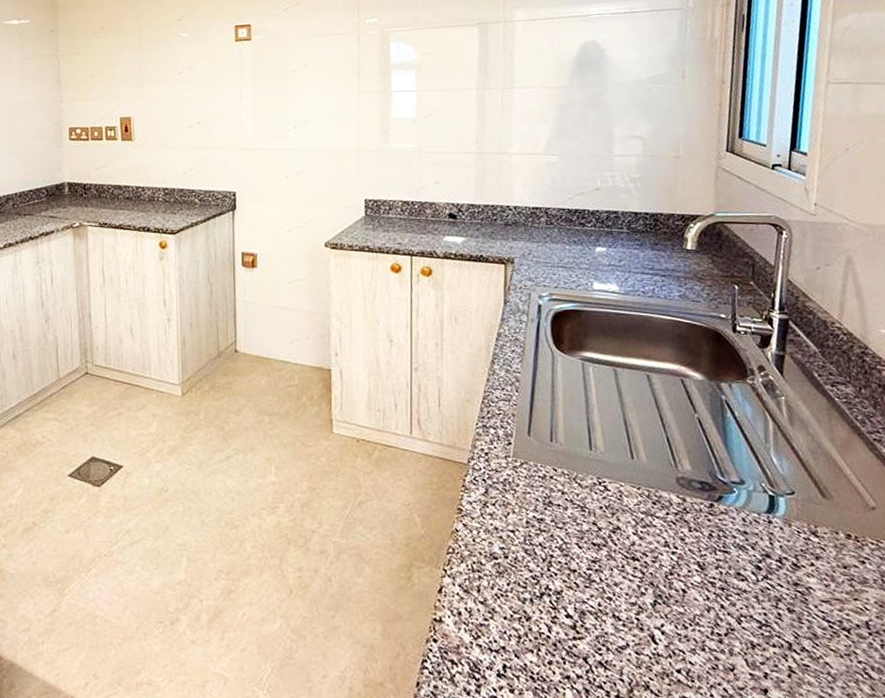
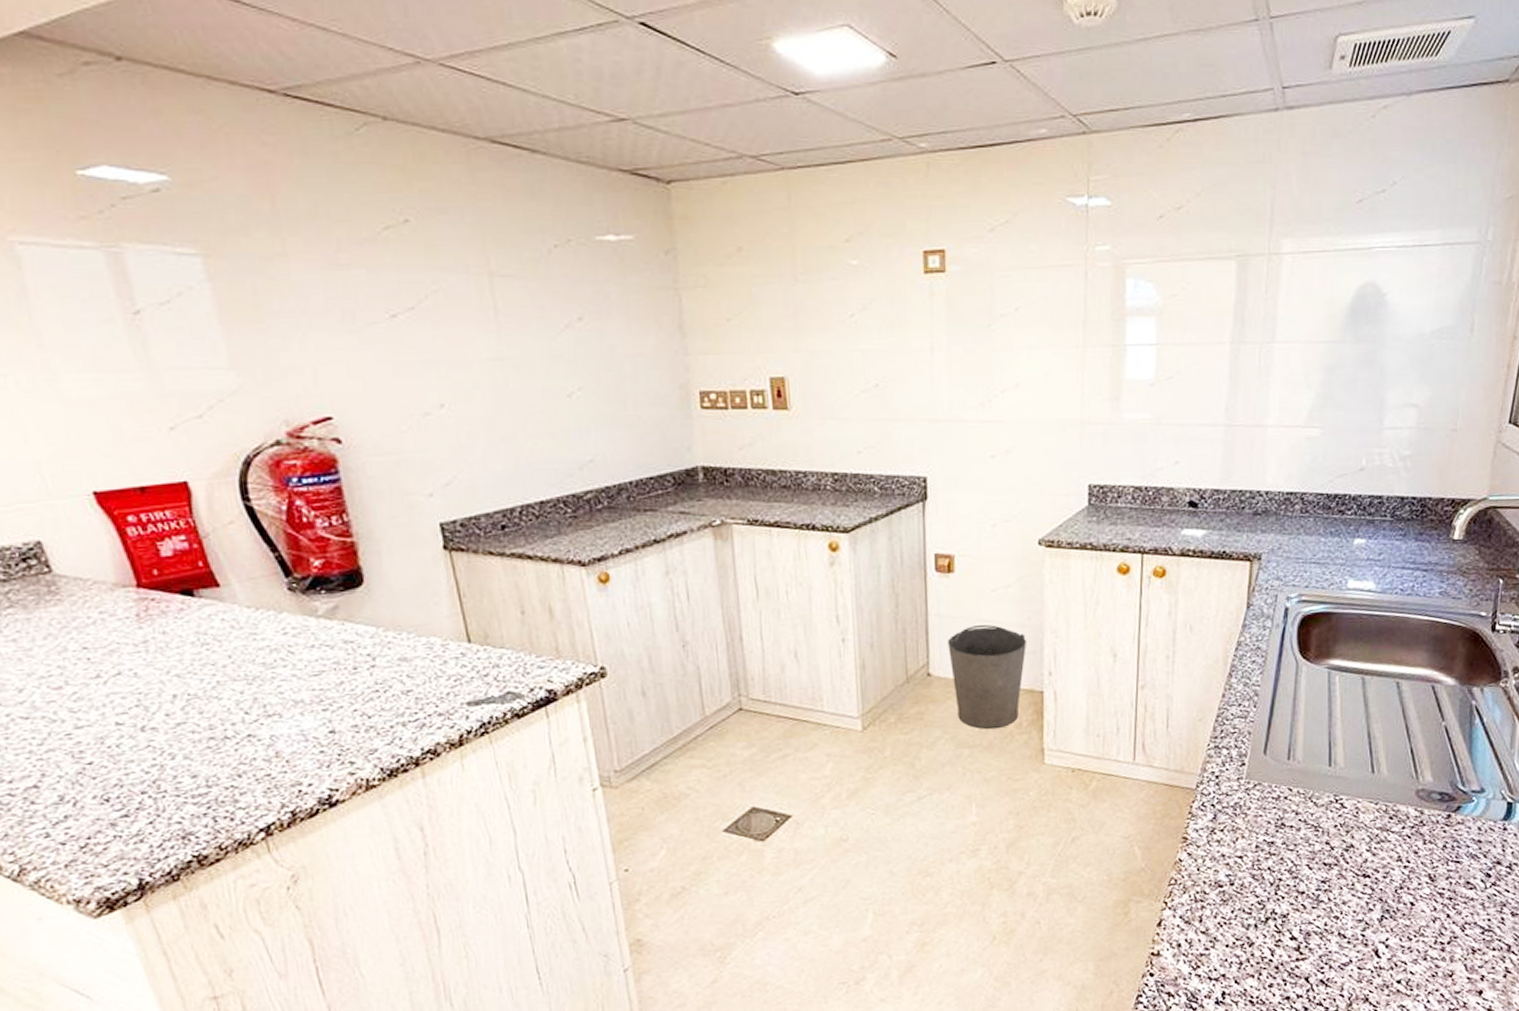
bucket: none [252,310,316,400] -> present [948,624,1026,729]

